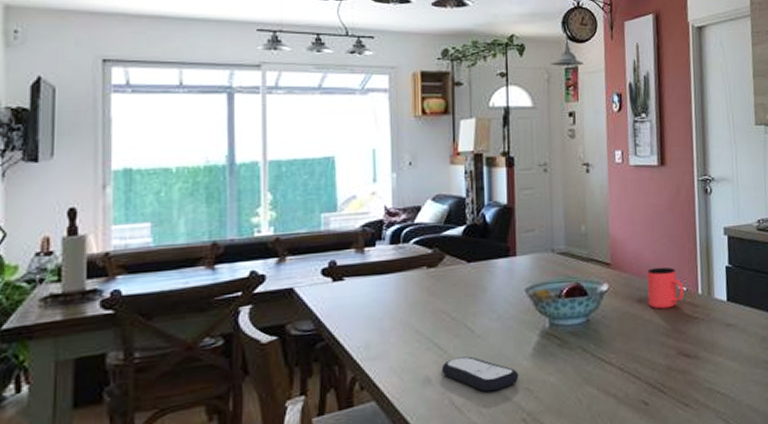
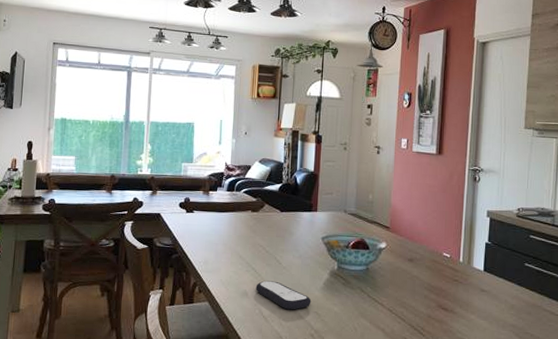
cup: present [647,267,685,309] -> none [417,235,448,270]

